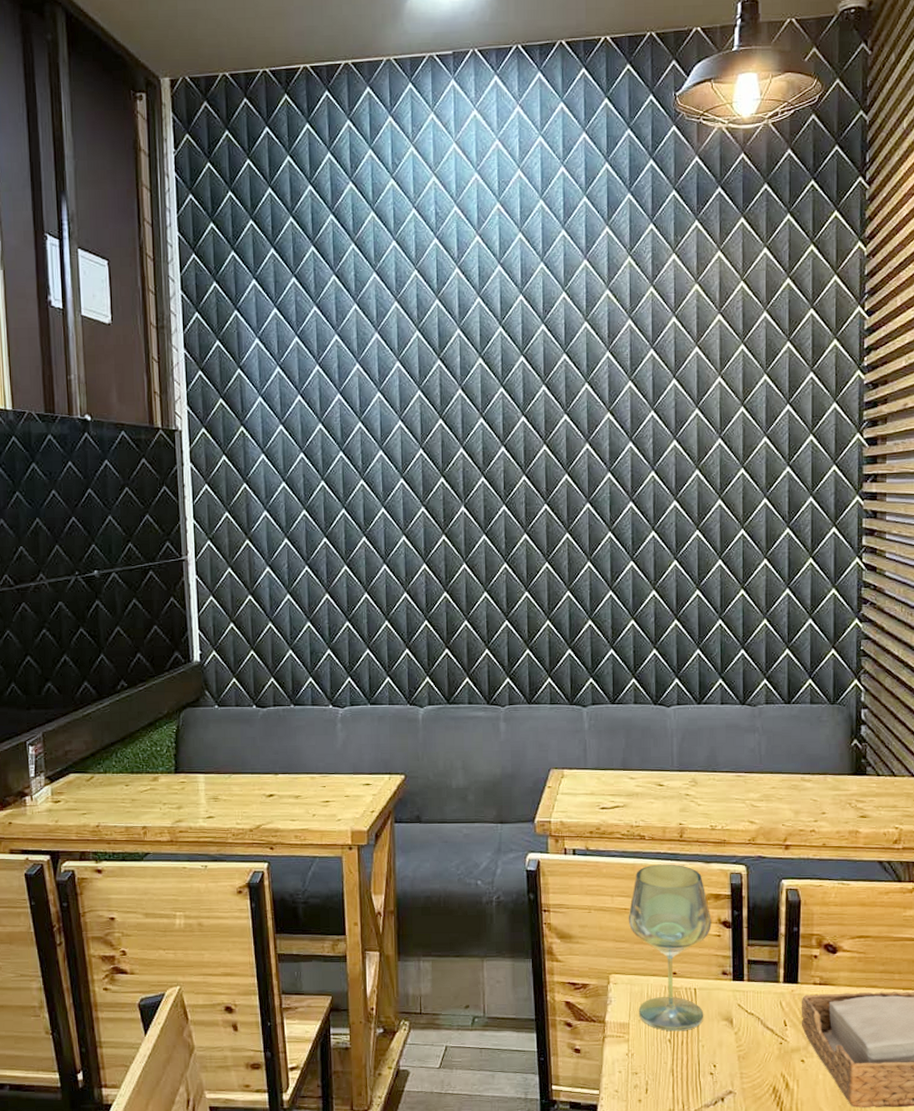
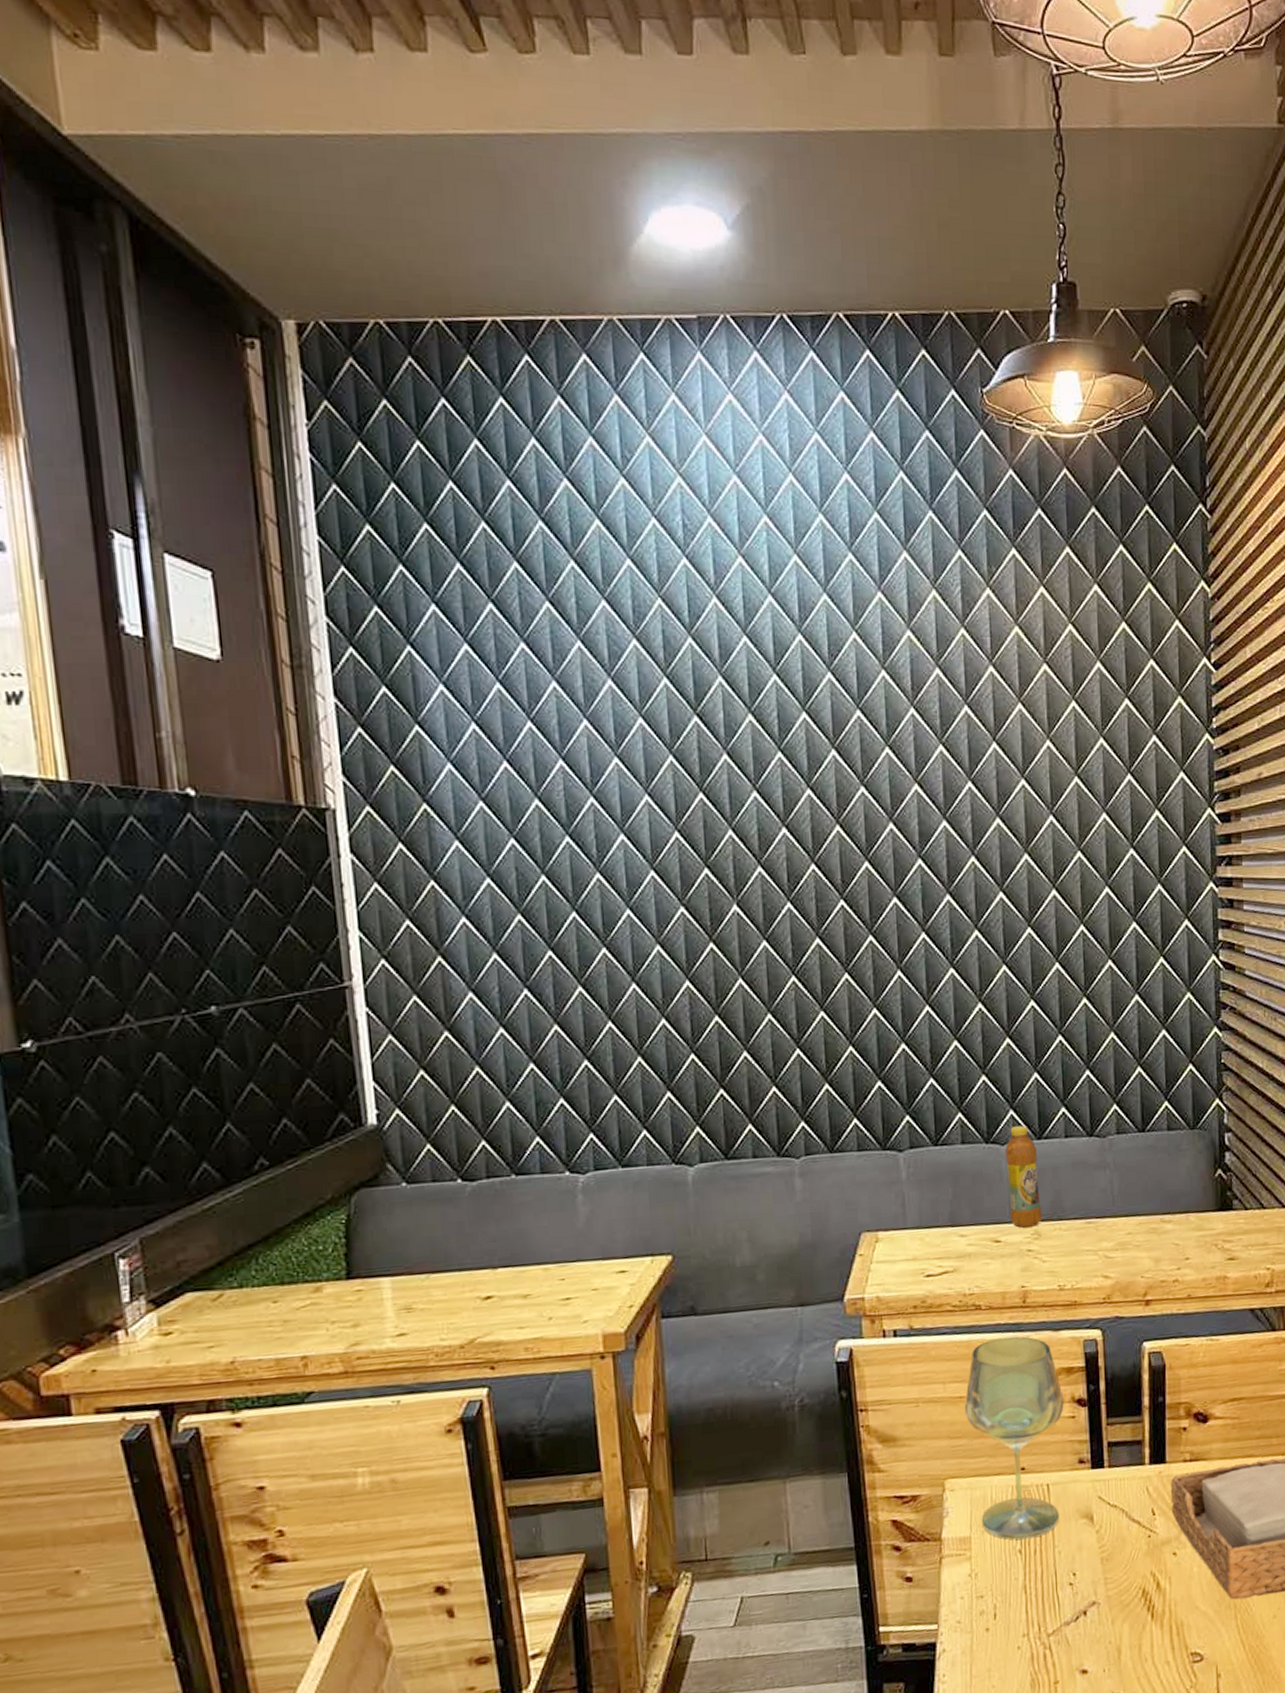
bottle: none [670,692,699,776] -> present [1005,1126,1042,1228]

